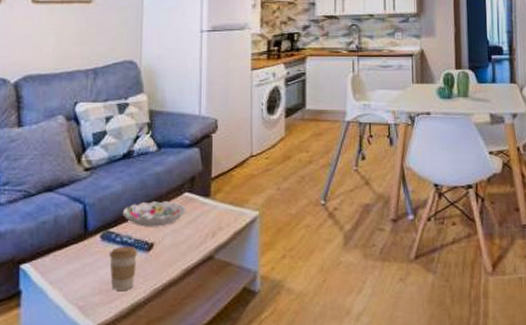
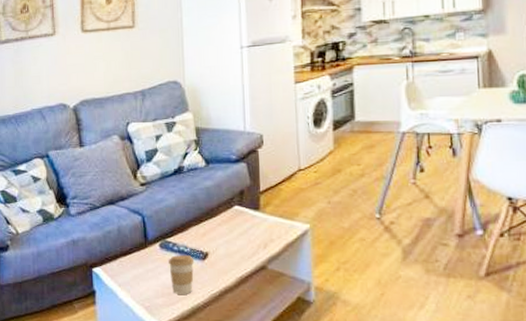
decorative bowl: present [122,201,186,227] -> none [177,214,237,238]

